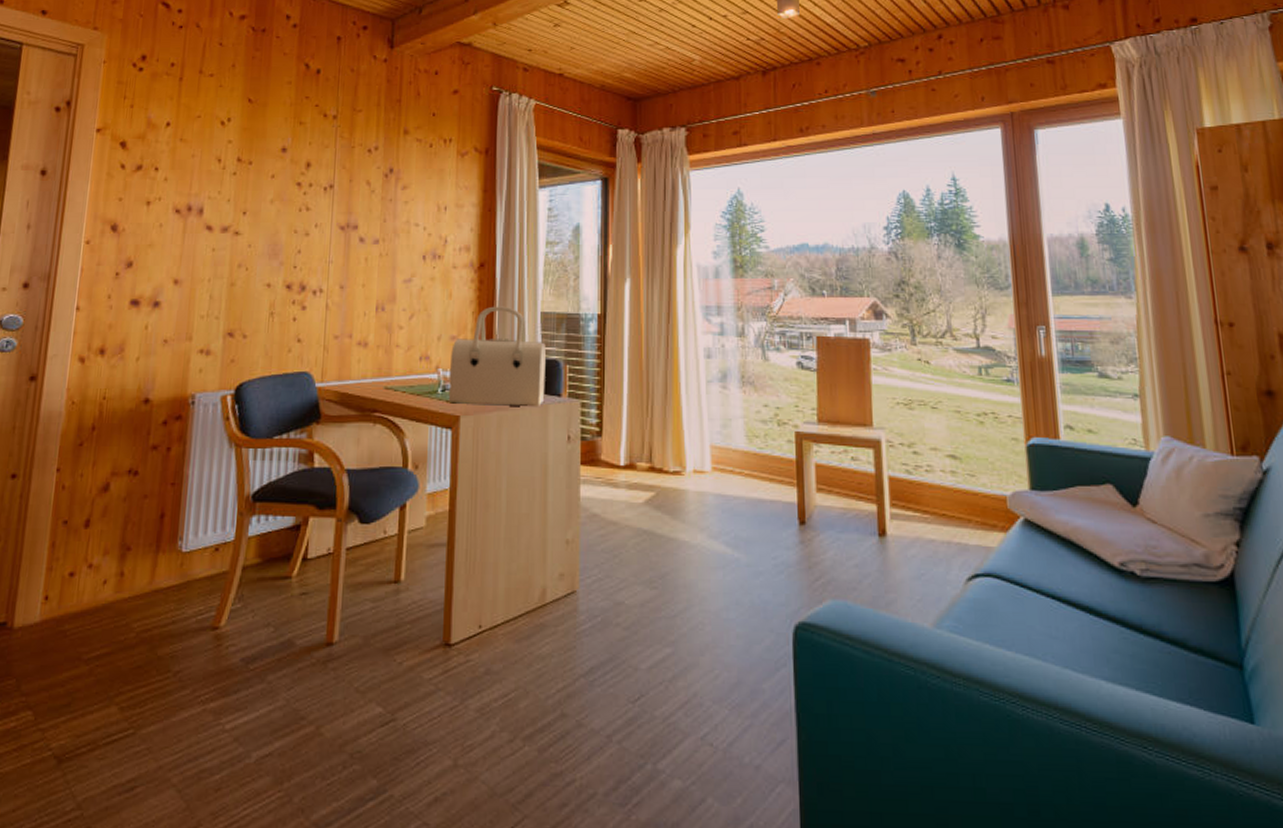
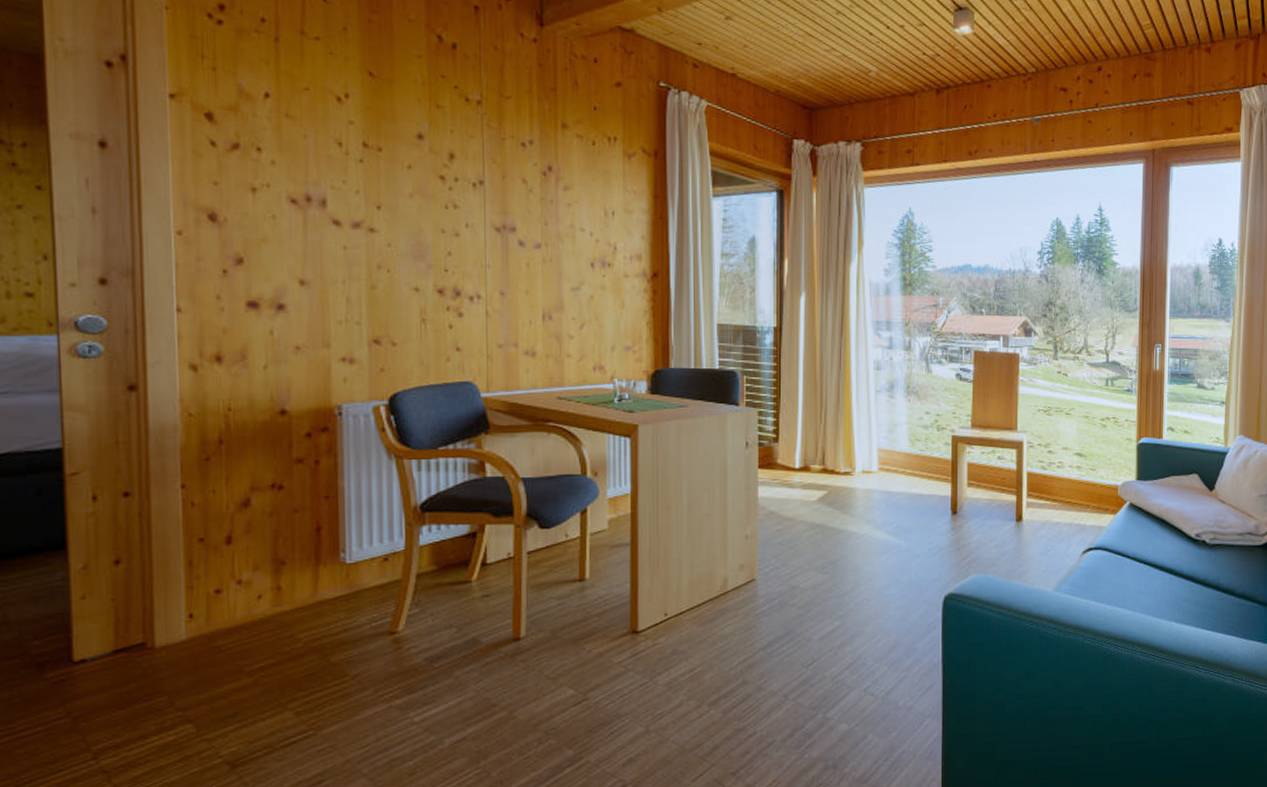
handbag: present [448,306,546,408] -> none [625,317,723,416]

